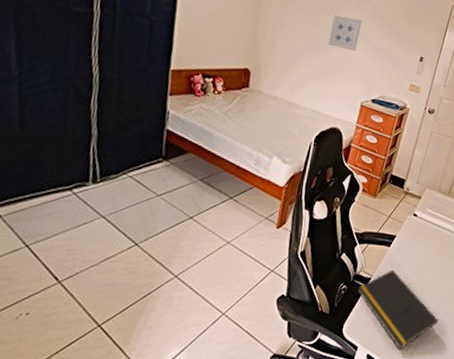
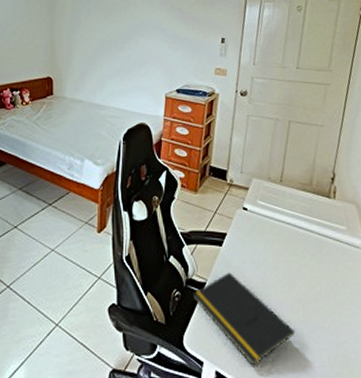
wall art: present [328,14,362,52] -> none [123,11,154,44]

